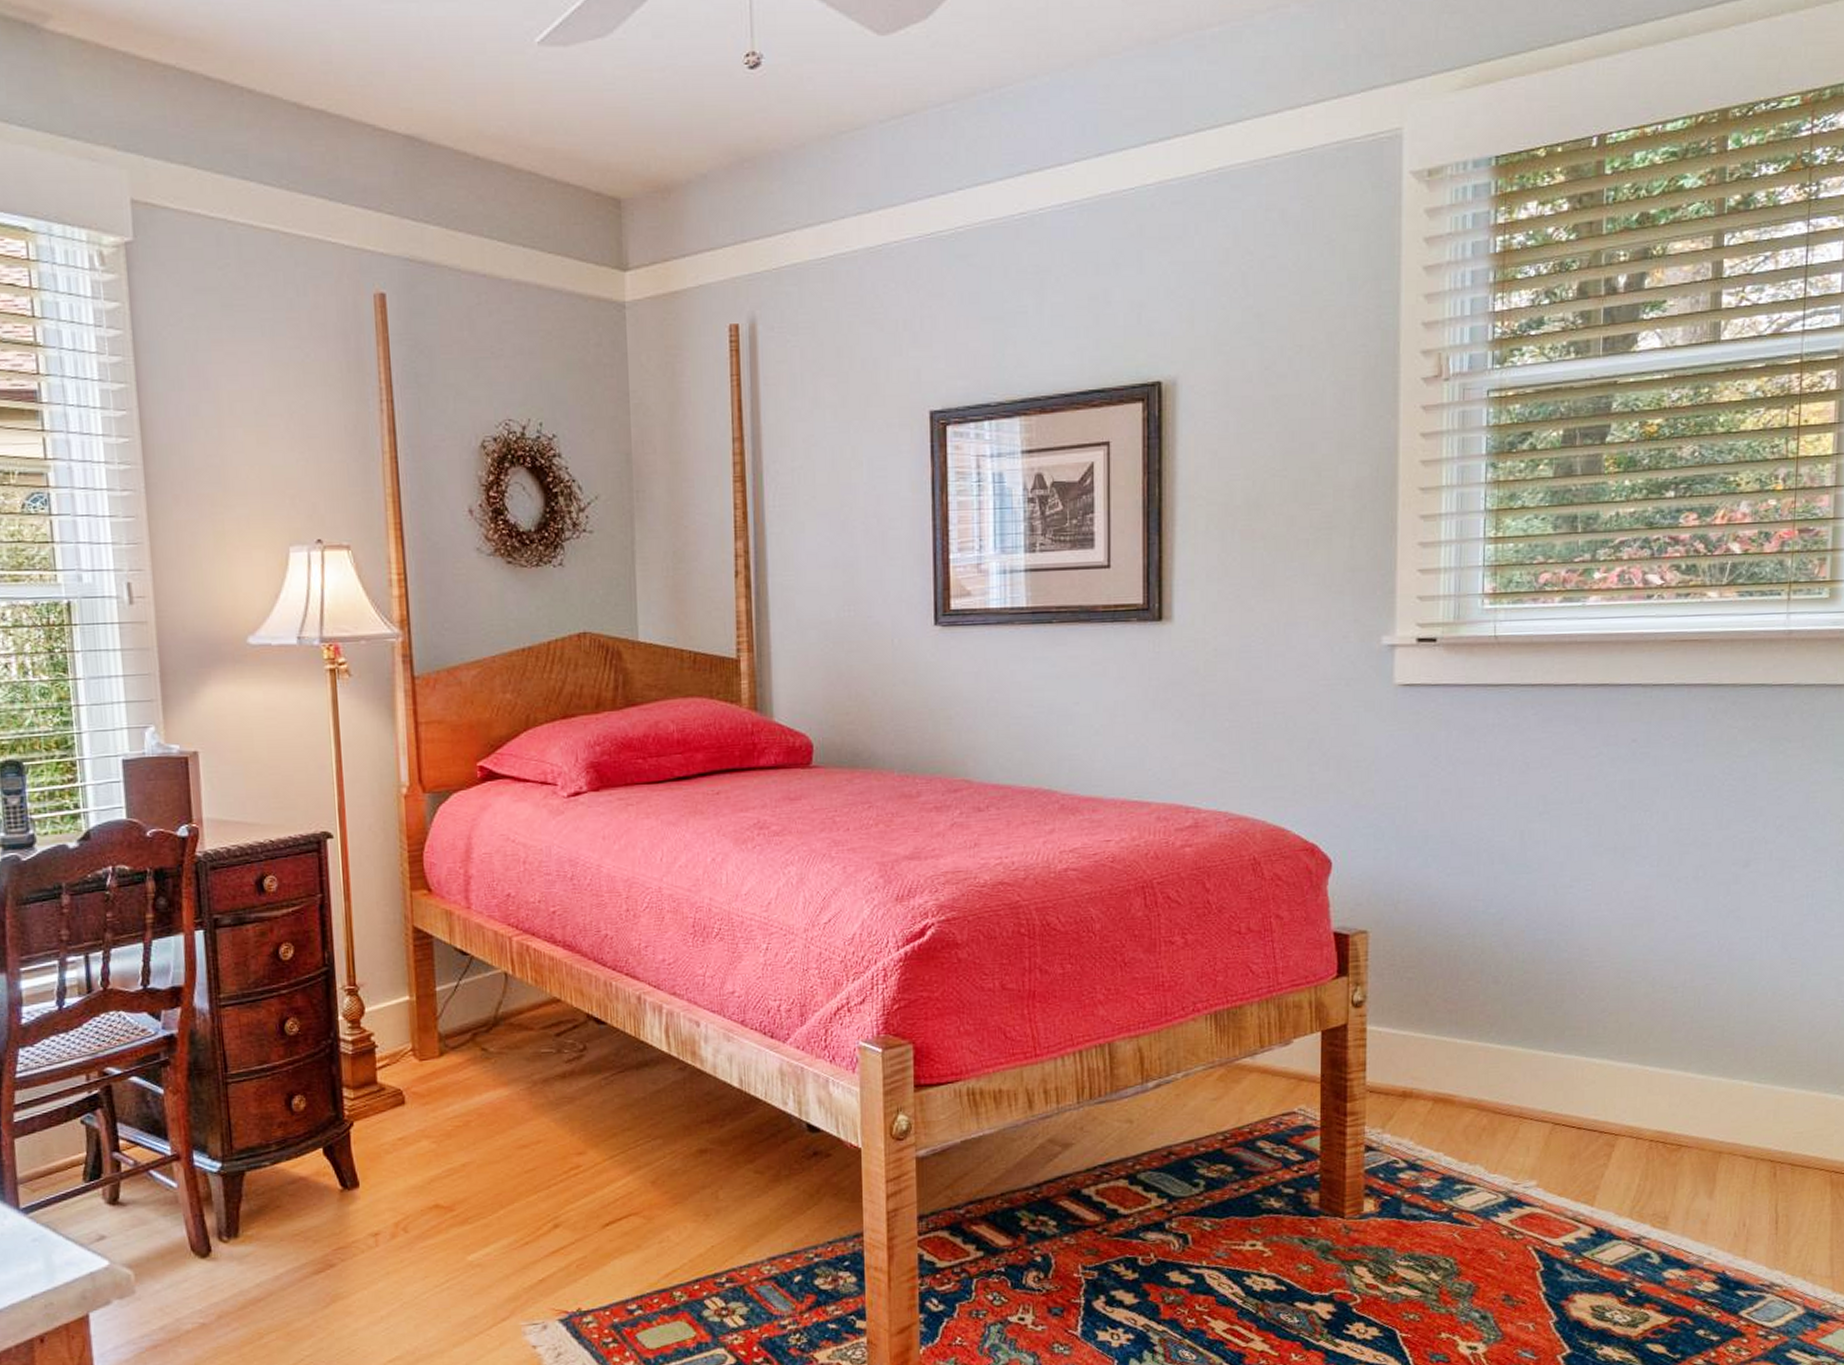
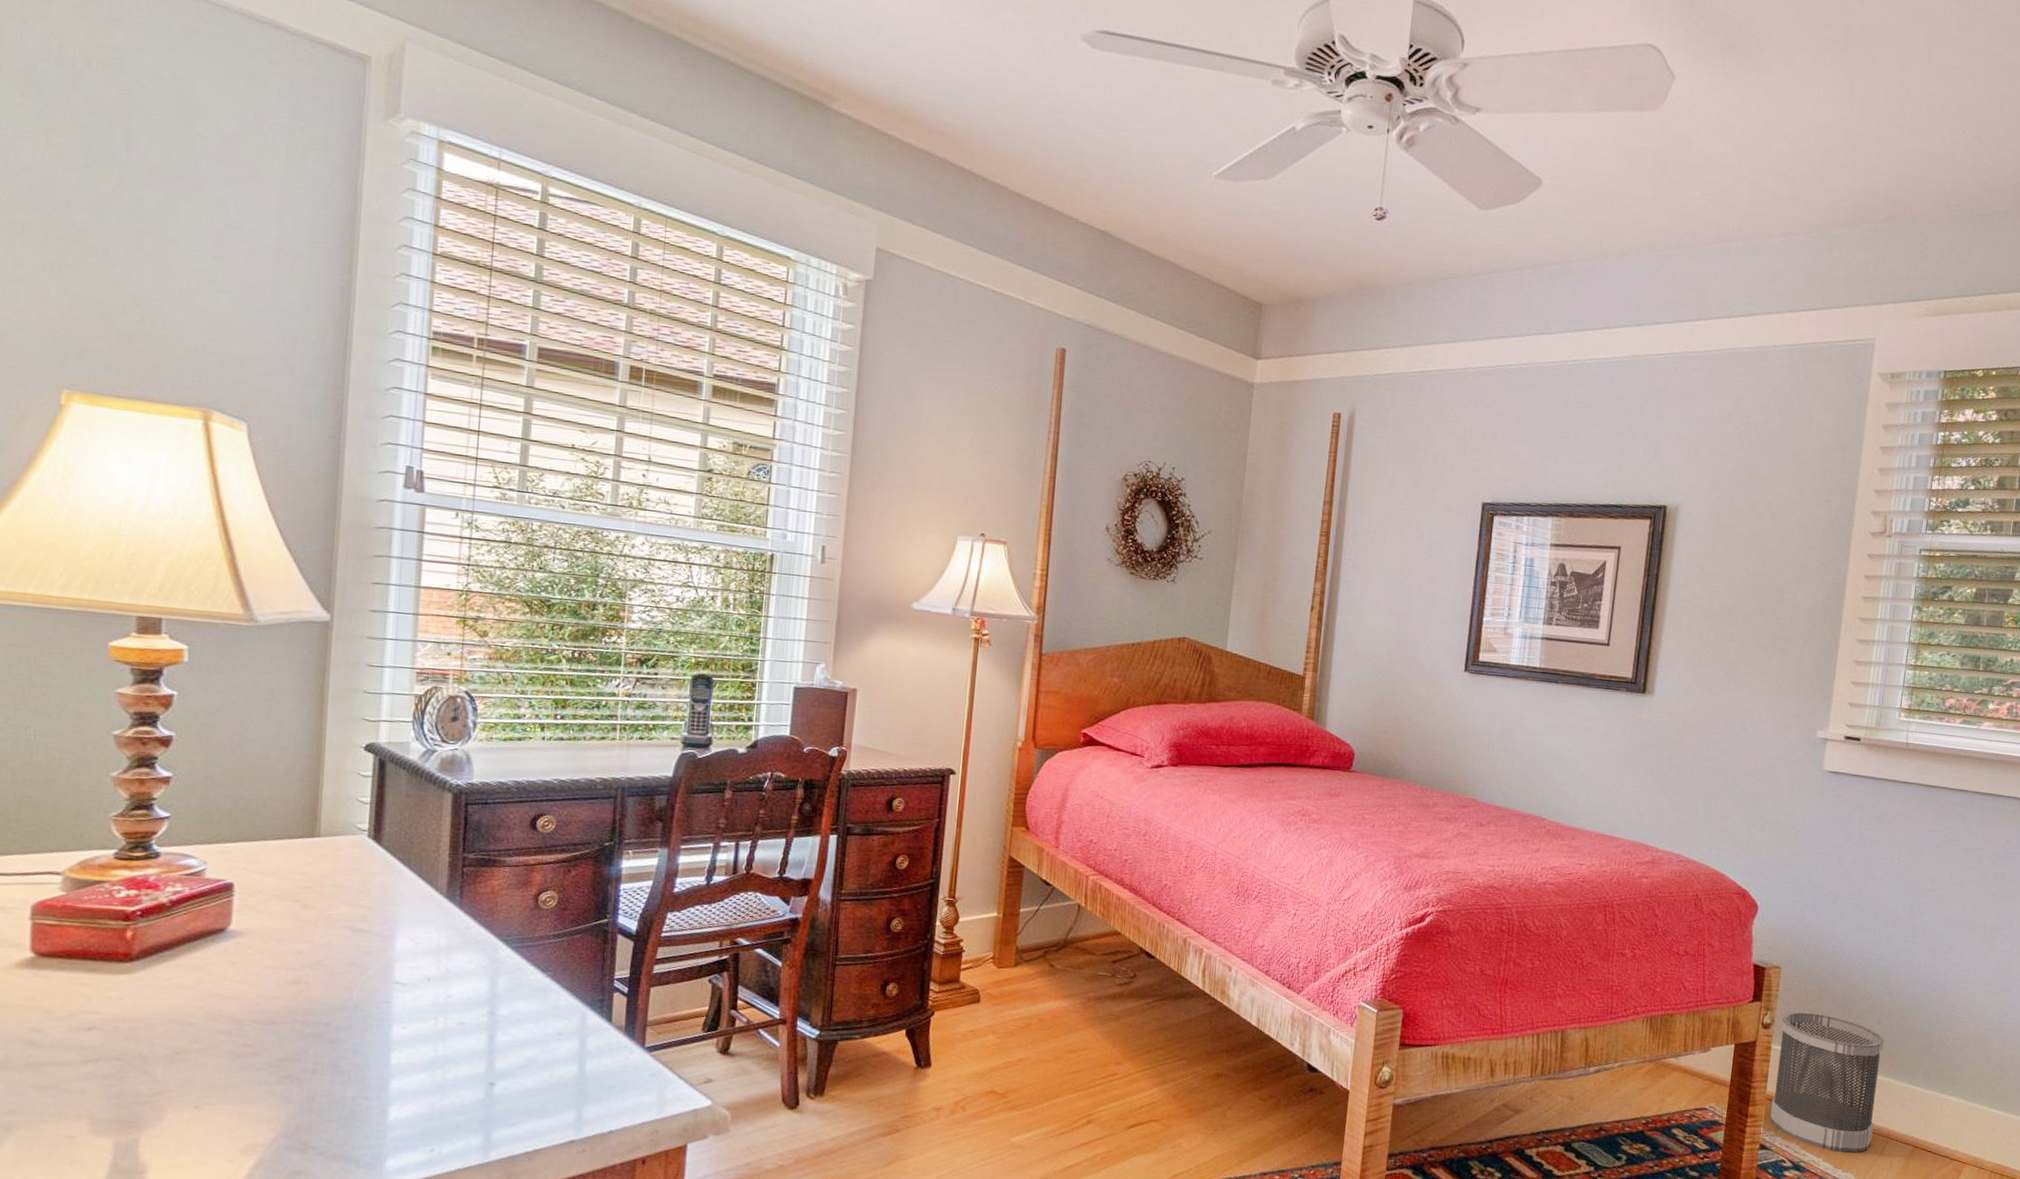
wastebasket: none [1373,980,1504,1142] -> present [1769,1011,1884,1153]

